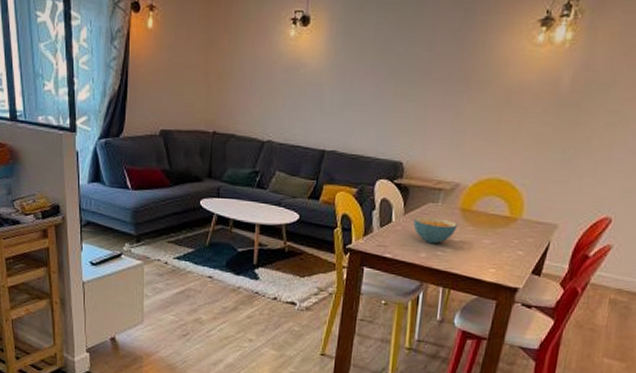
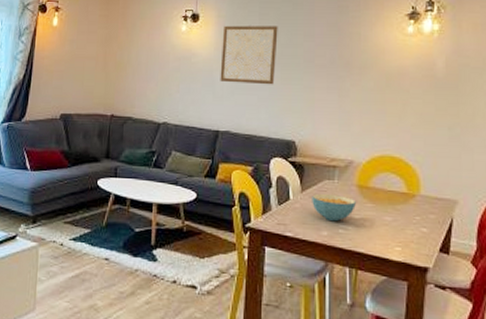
wall art: none [329,30,396,101] -> present [220,25,278,85]

